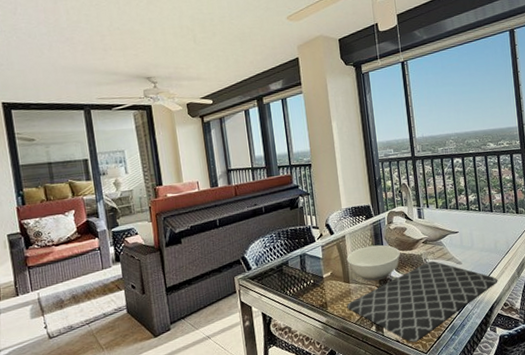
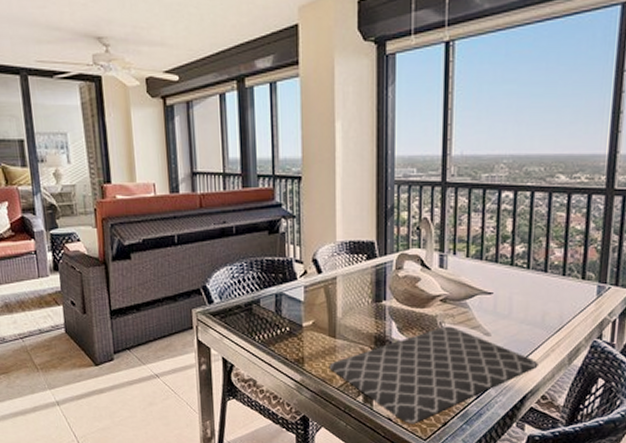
bowl: present [347,244,400,281] -> none [336,295,407,340]

